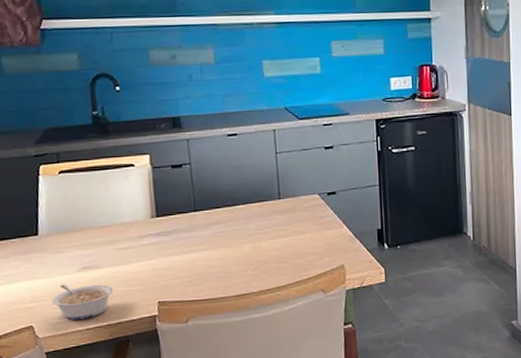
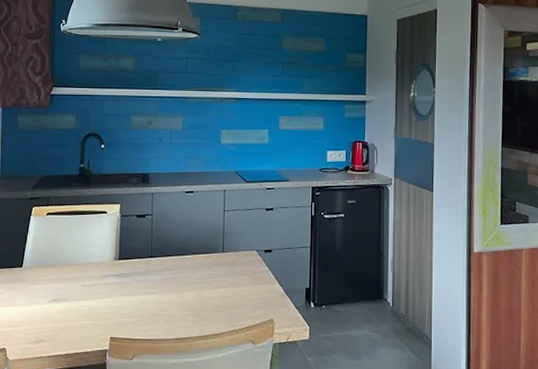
legume: present [52,284,114,320] -> none [24,313,75,346]

